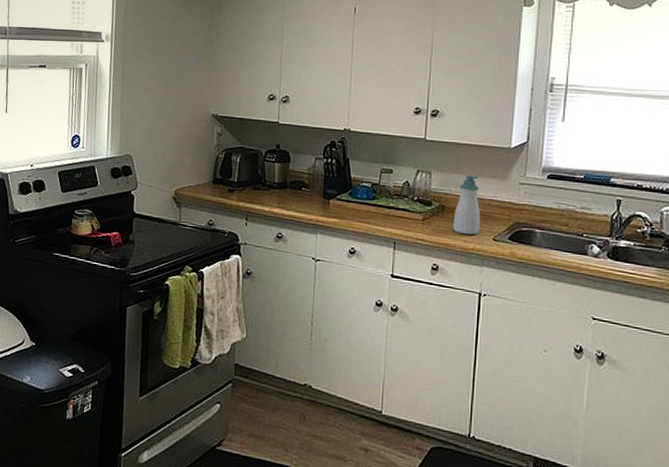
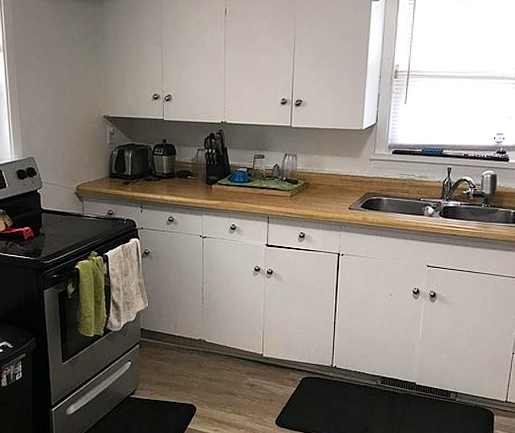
soap bottle: present [453,175,481,235] -> none [316,155,339,206]

